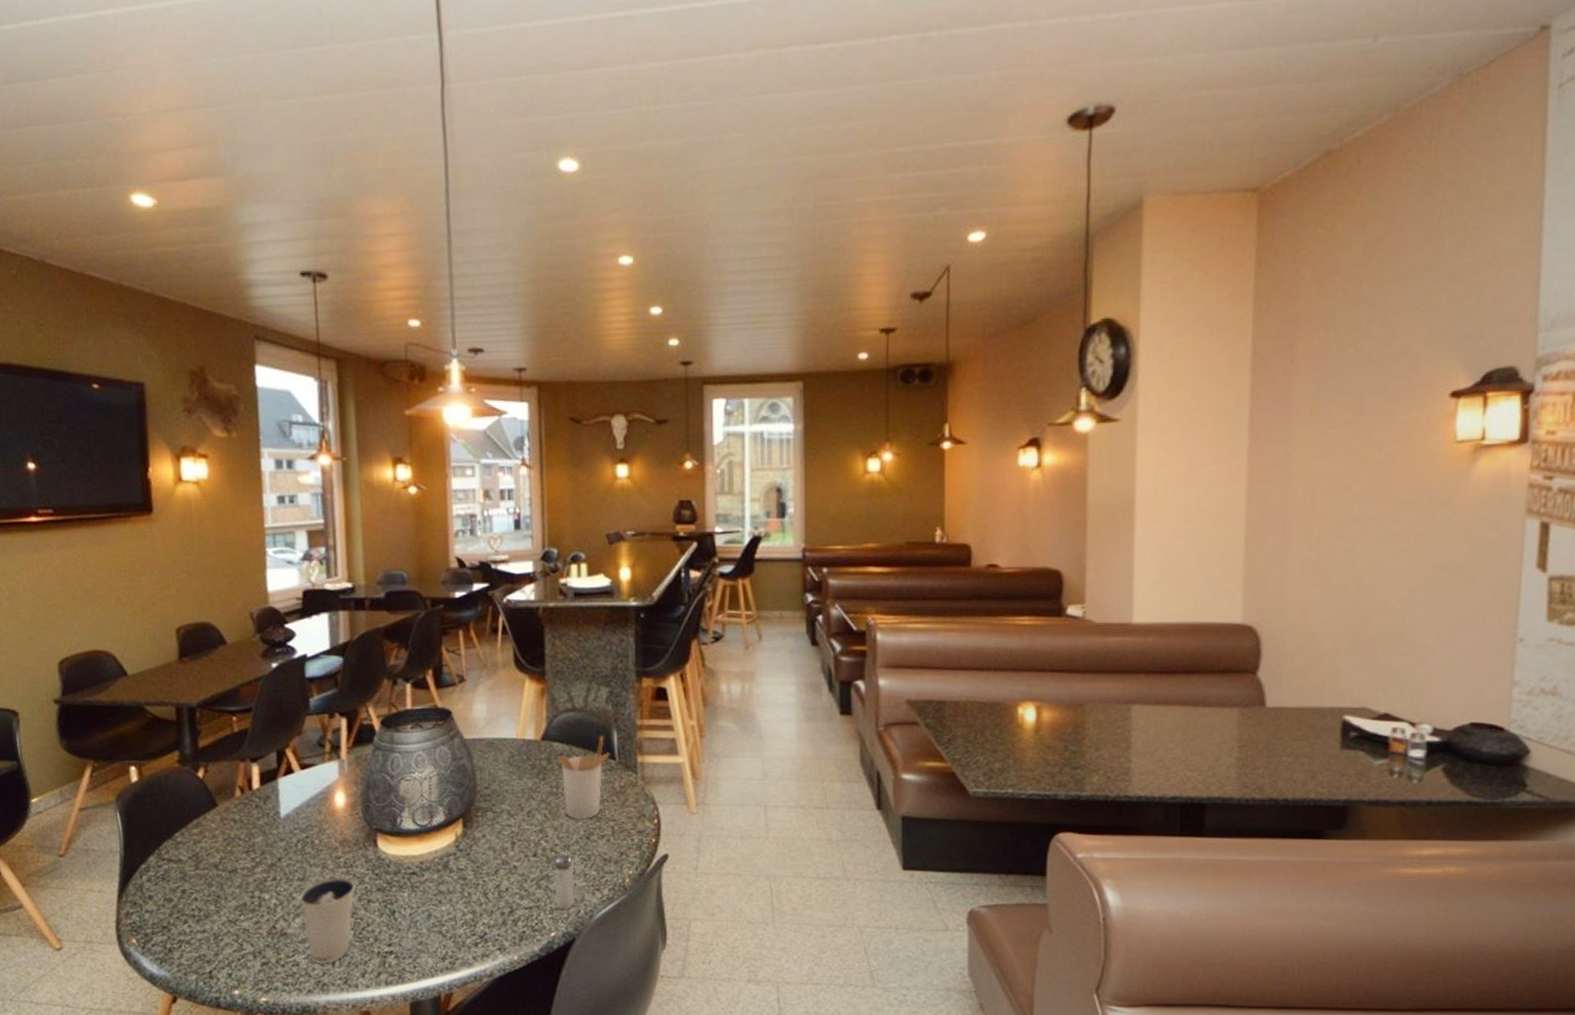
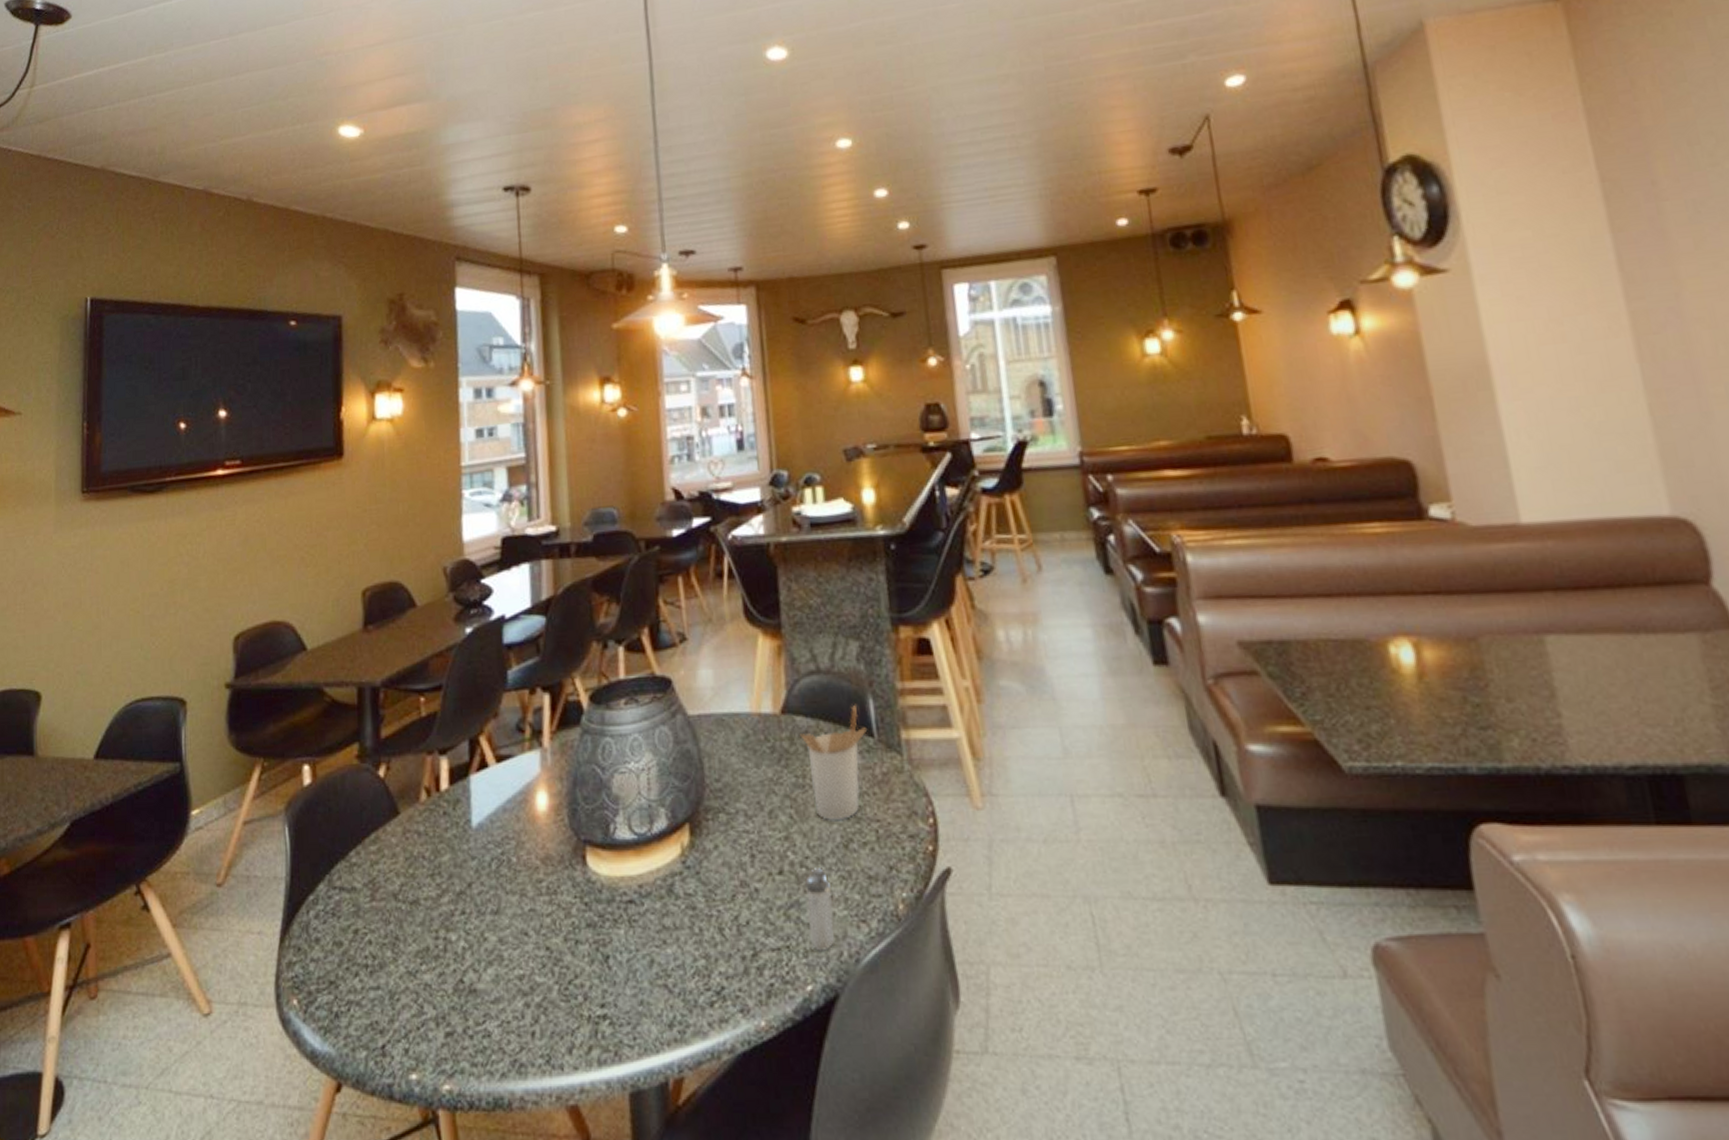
dixie cup: present [299,877,356,963] -> none [492,908,561,1033]

